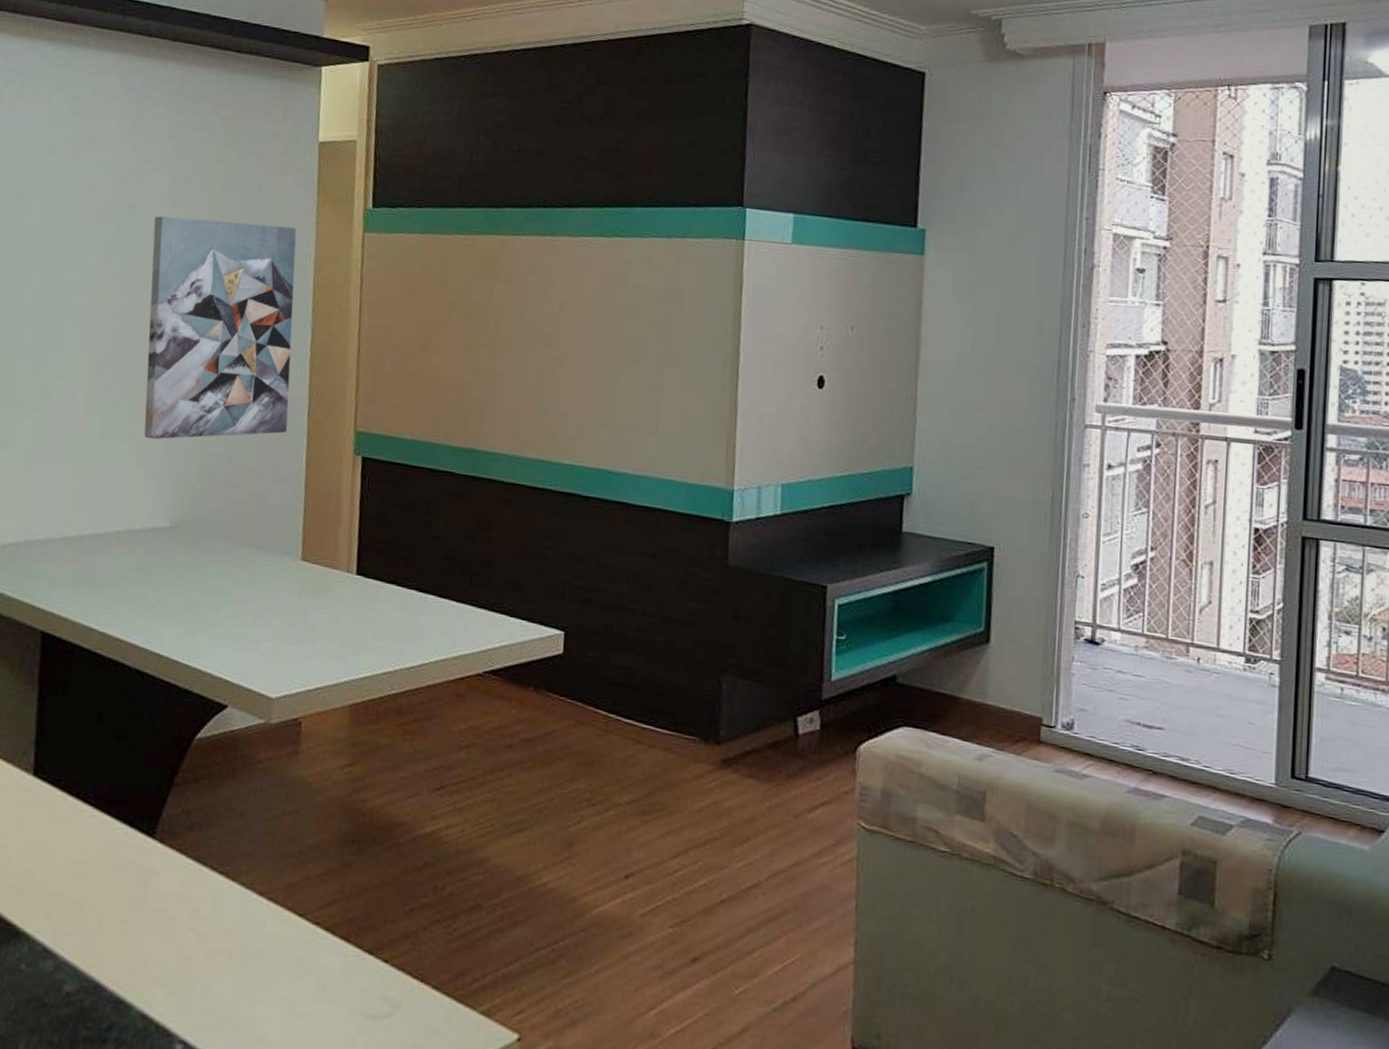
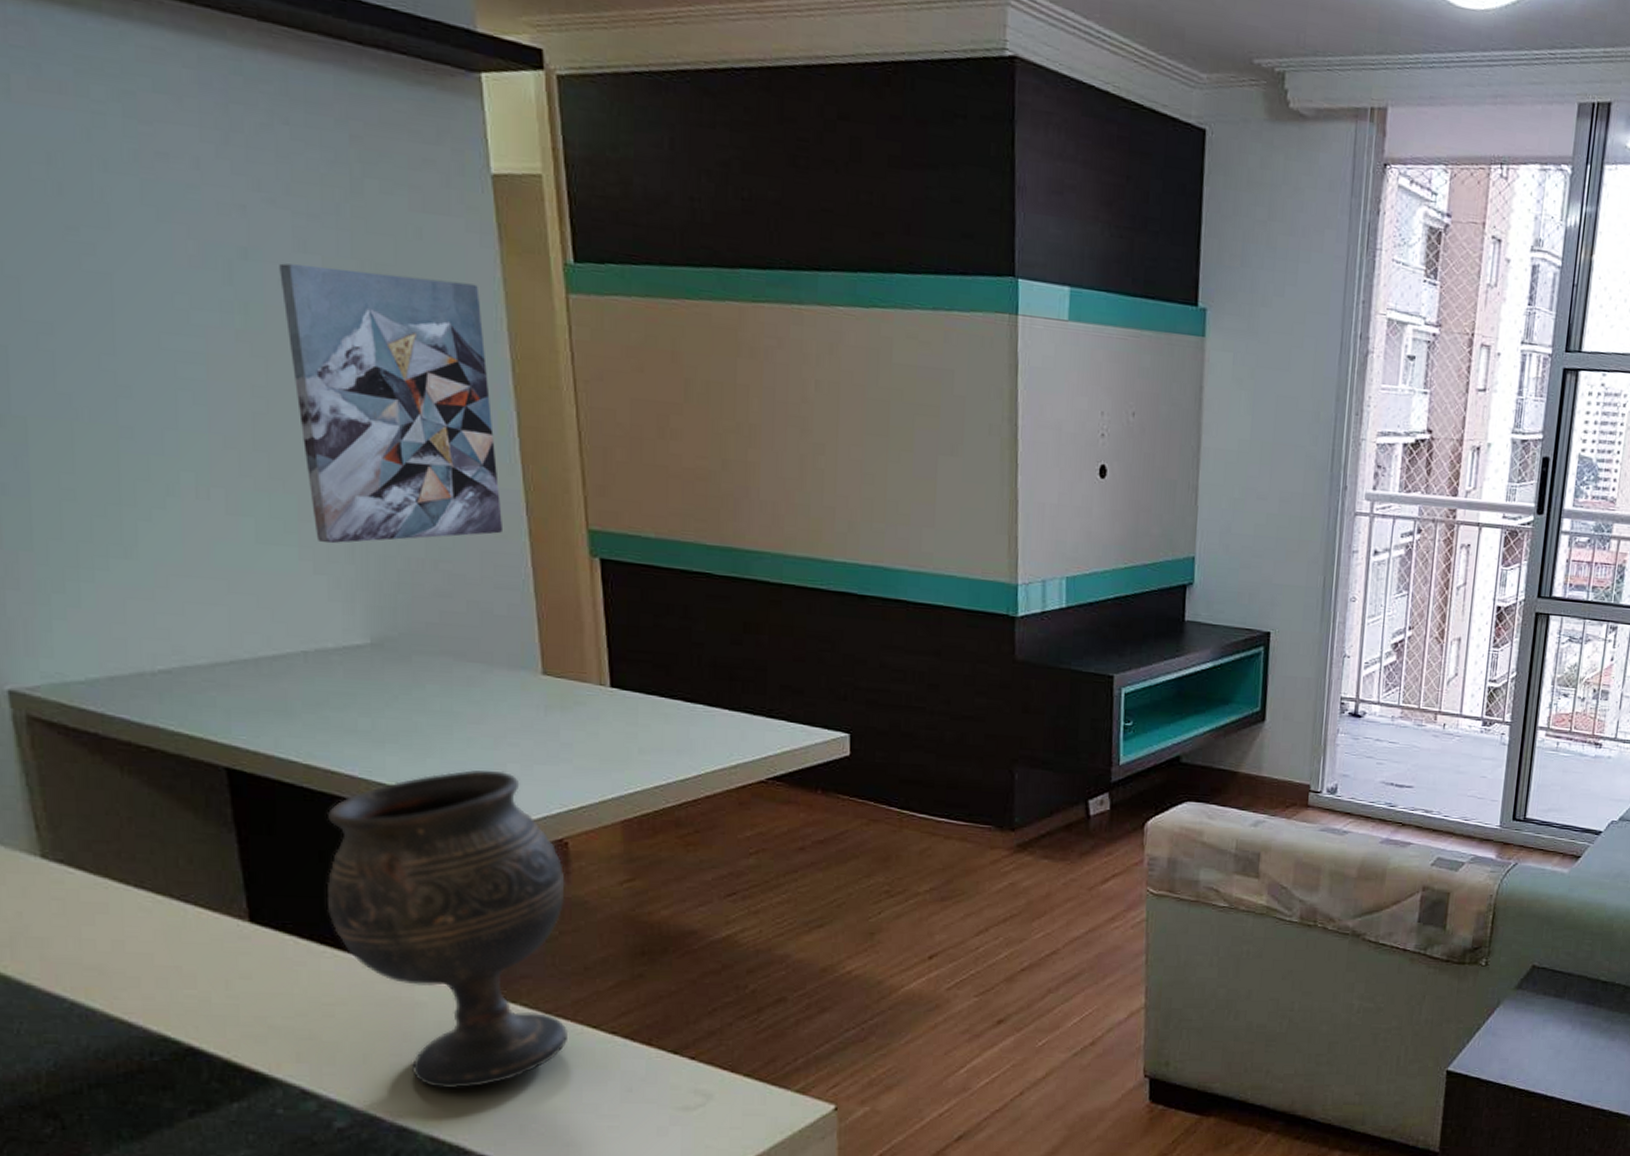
goblet: none [95,646,295,966] -> present [326,770,569,1088]

